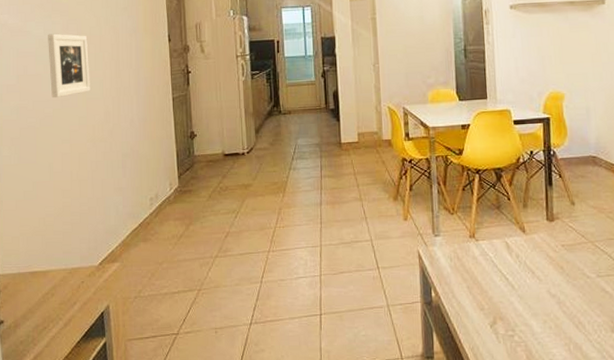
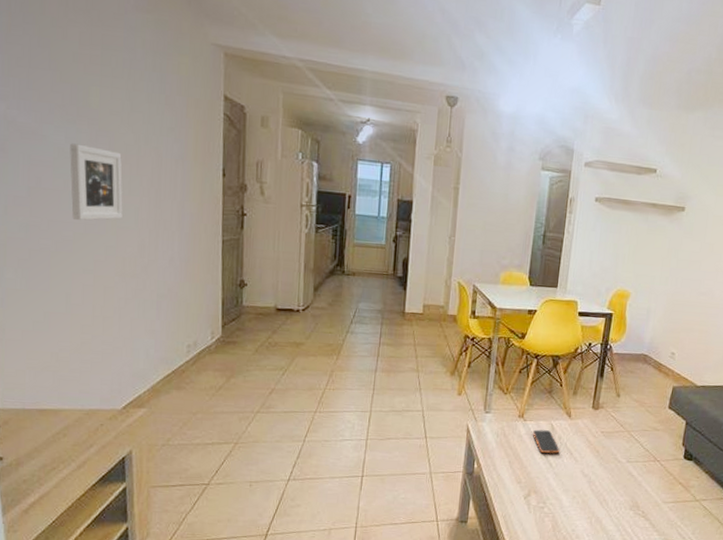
smartphone: none [487,249,520,274] -> present [532,429,560,453]

